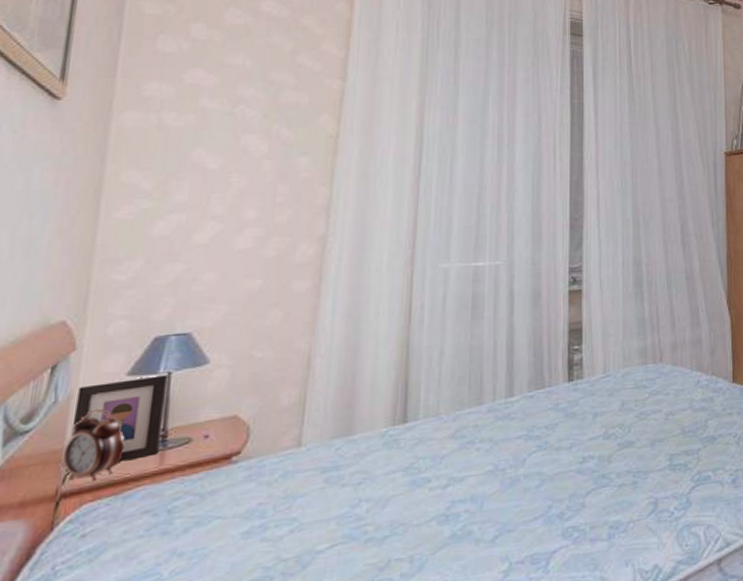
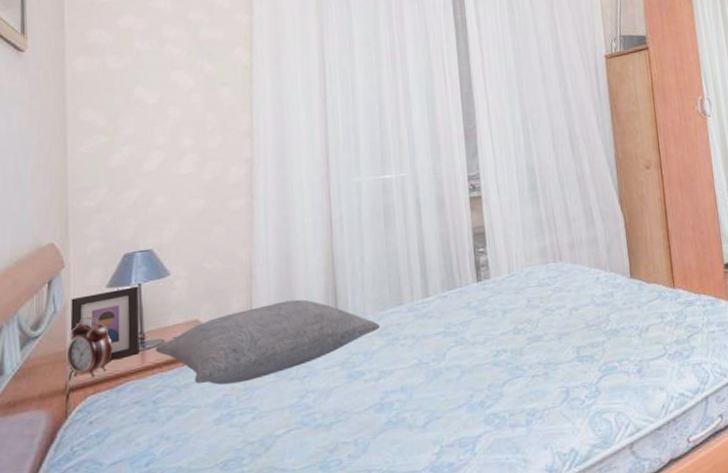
pillow: none [179,395,454,492] -> present [155,299,380,385]

